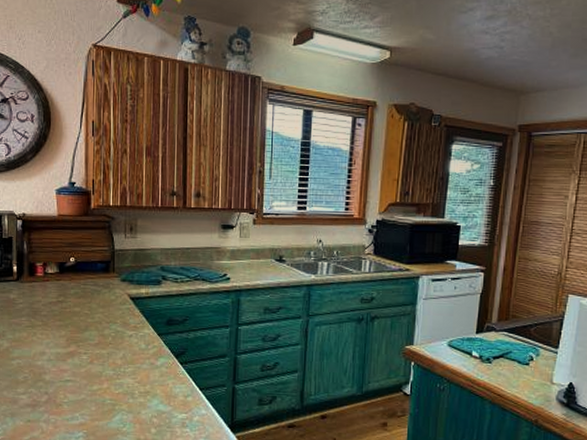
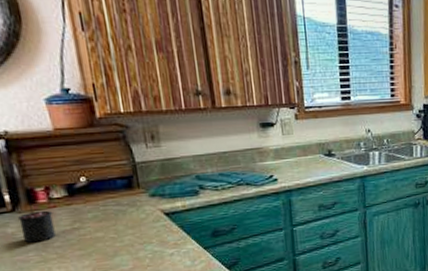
candle: none [19,275,46,309] -> present [17,203,56,243]

